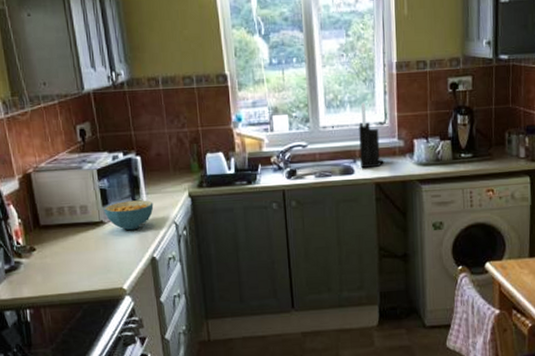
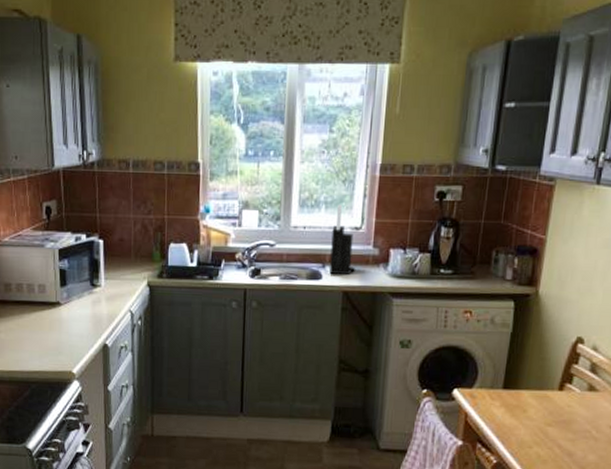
cereal bowl: present [104,200,154,231] -> none [62,284,111,315]

